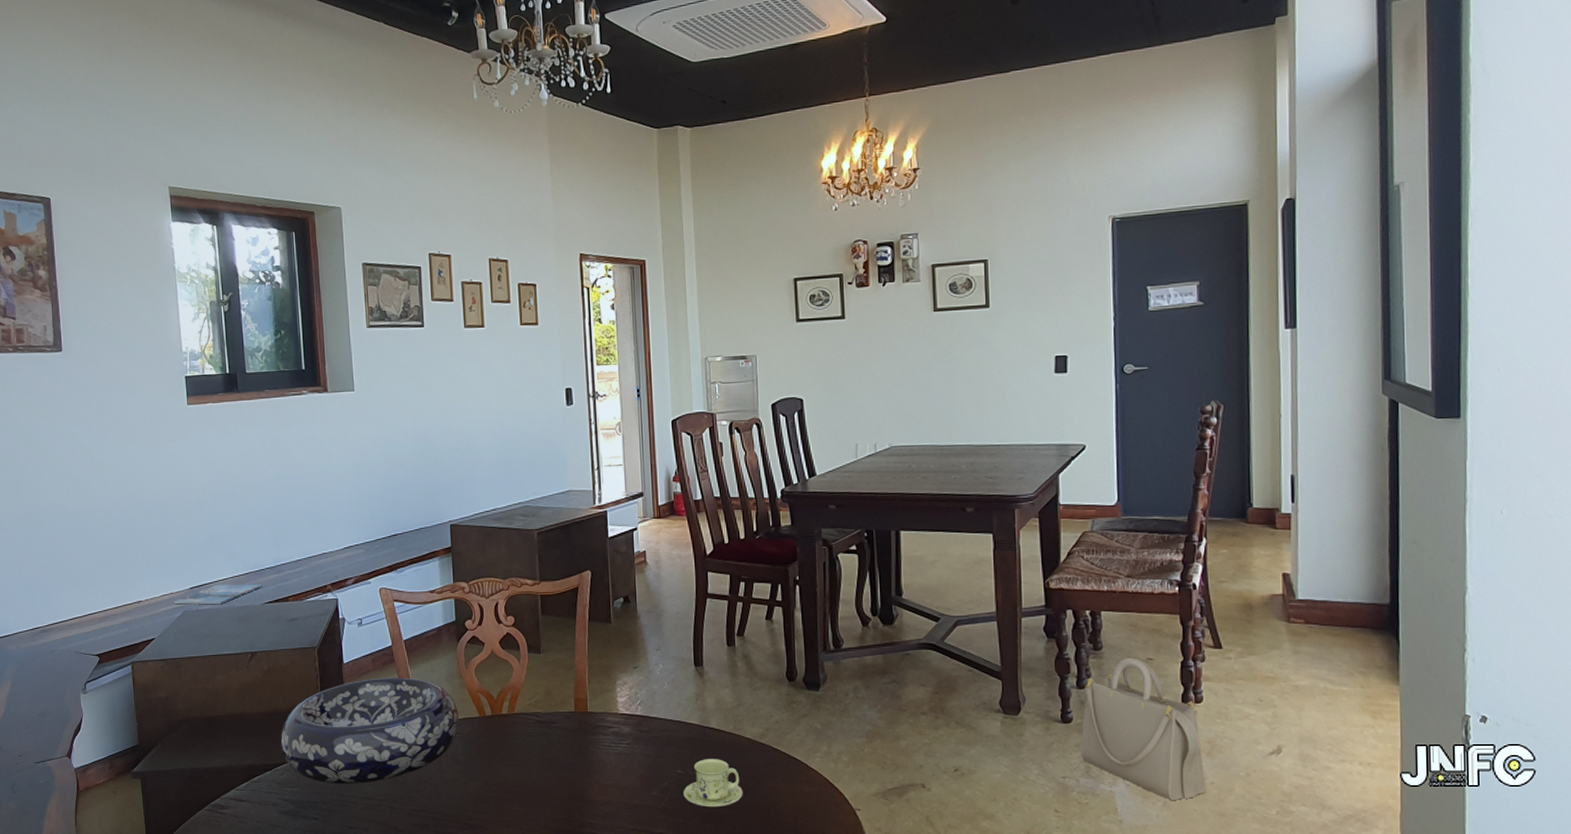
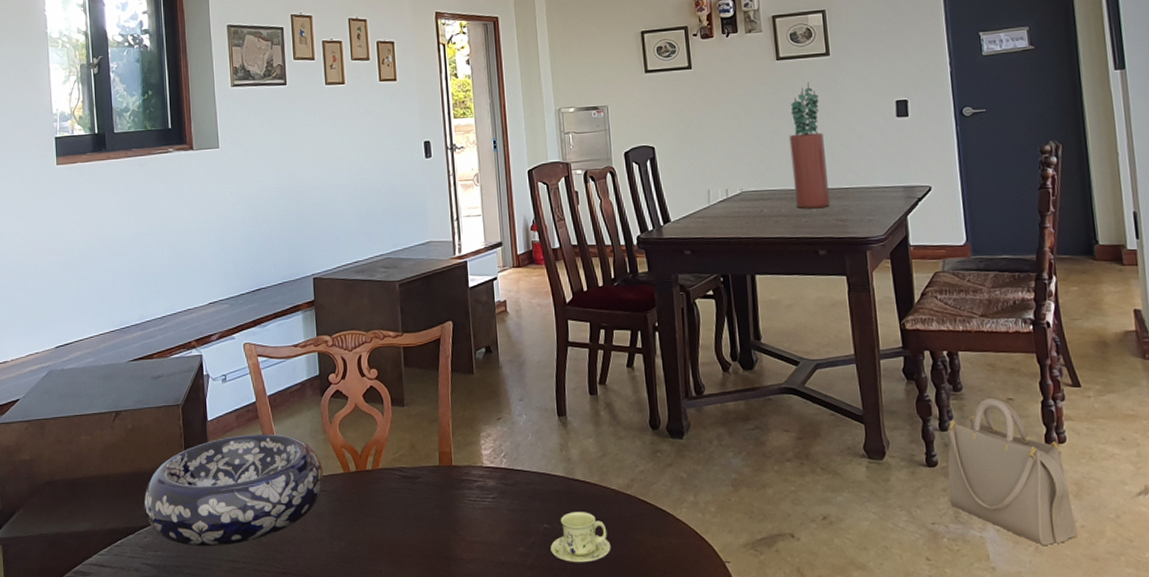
magazine: present [174,584,262,605] -> none [39,341,127,364]
vase: none [942,335,980,466] -> present [789,82,830,210]

